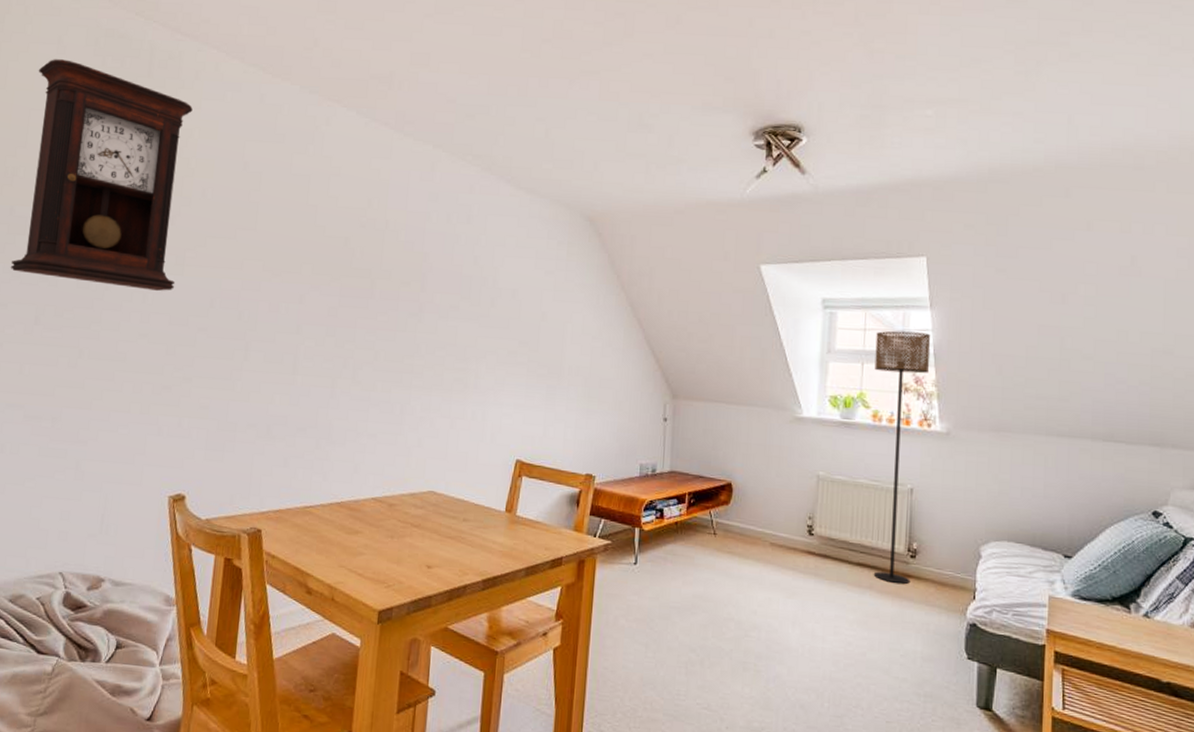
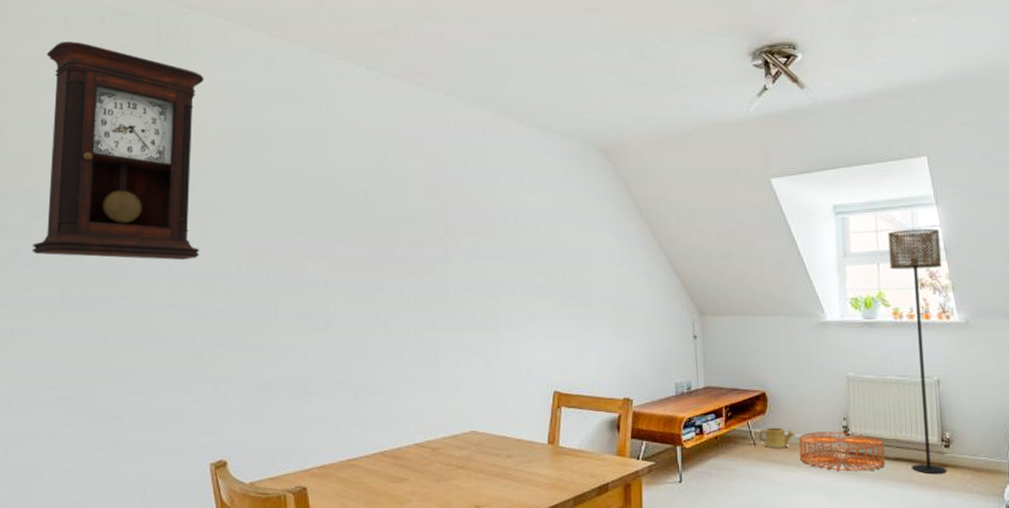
watering can: none [719,518,759,541] -> present [758,427,797,449]
basket: none [760,528,848,574] -> present [799,431,885,472]

